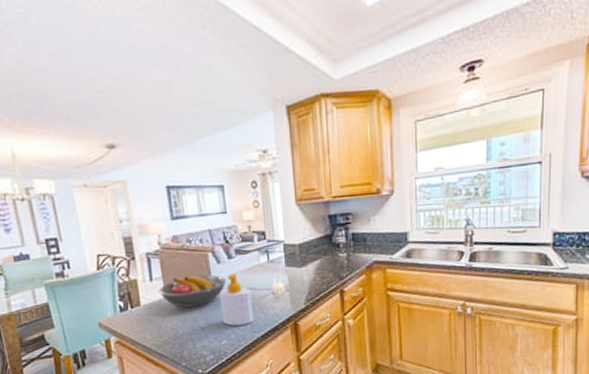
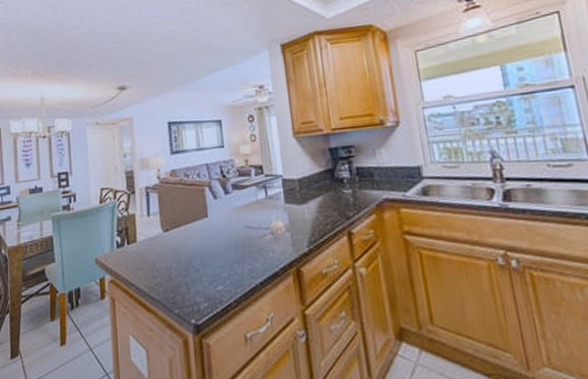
fruit bowl: present [158,274,226,308] -> none [155,210,223,246]
soap bottle: present [219,273,254,326] -> none [215,210,252,269]

